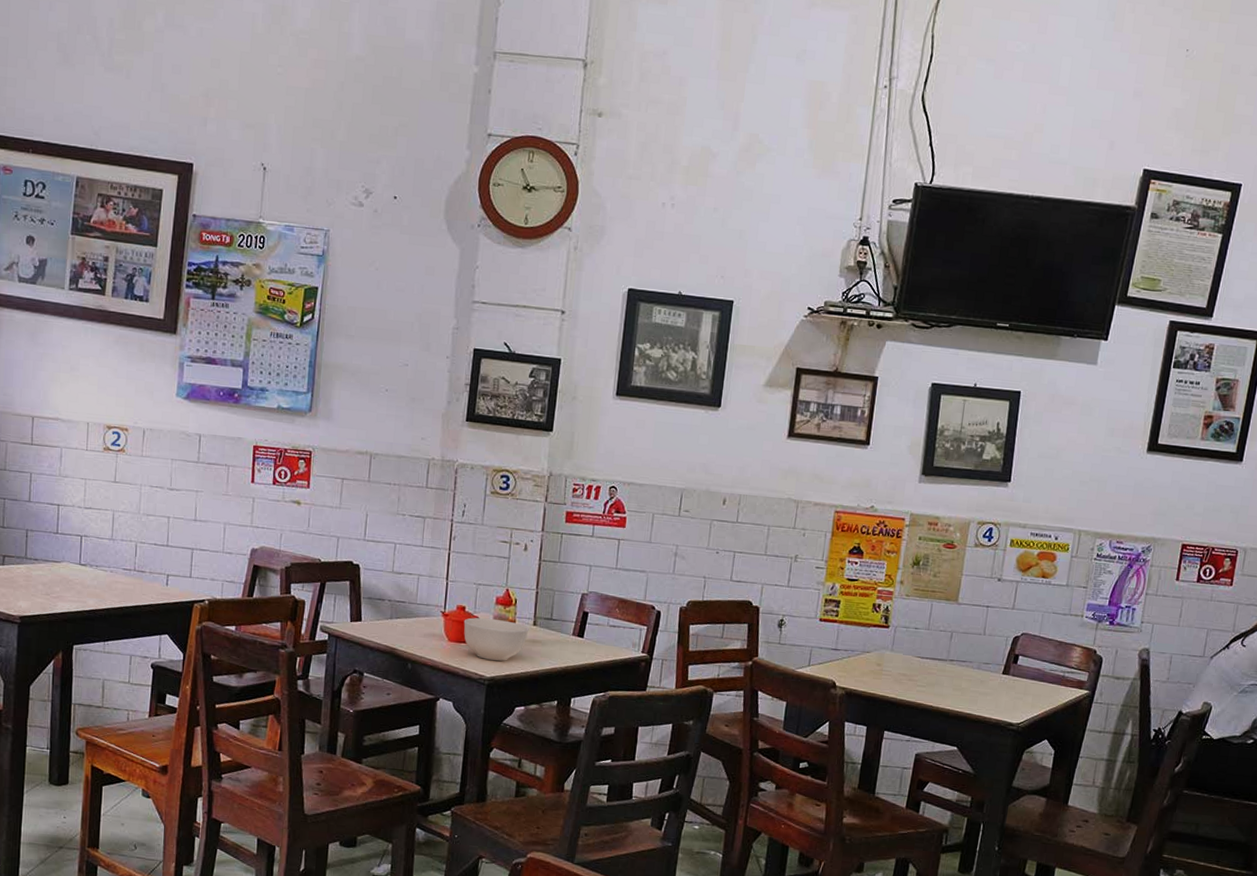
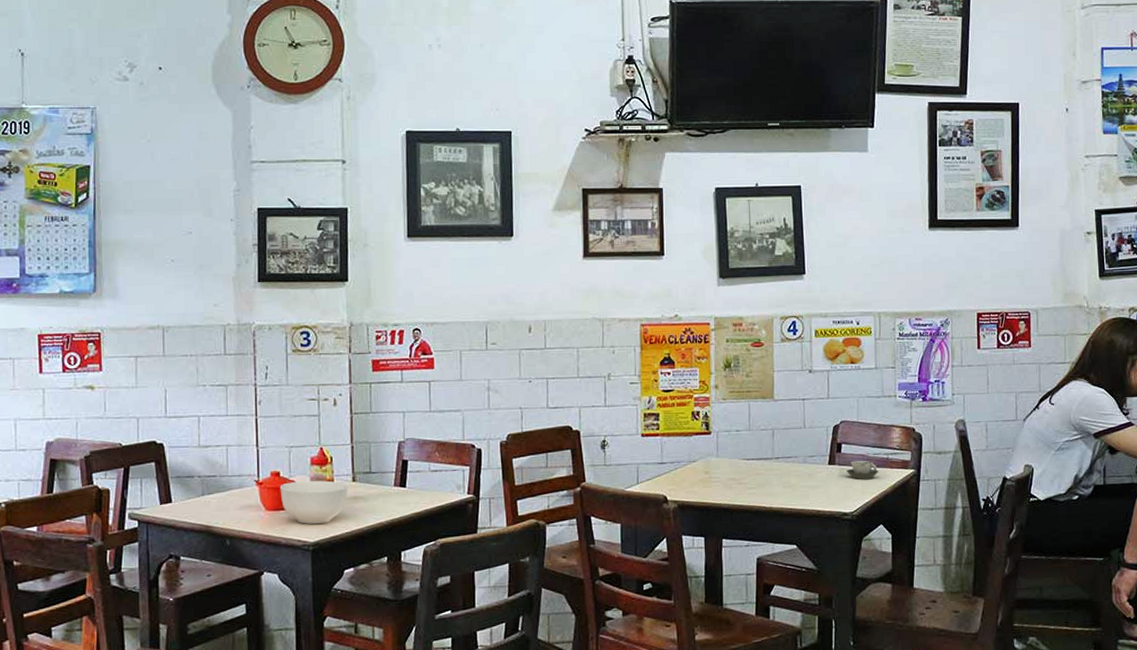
cup: none [1019,673,1053,695] -> present [846,460,879,480]

